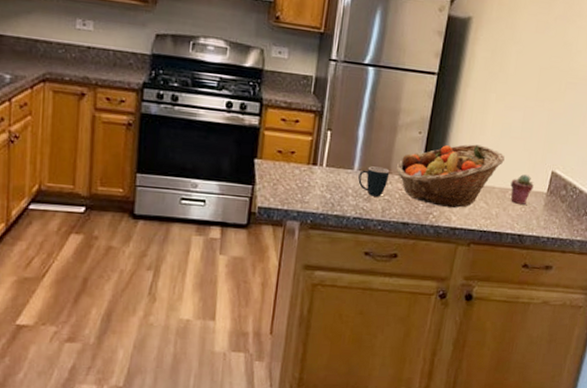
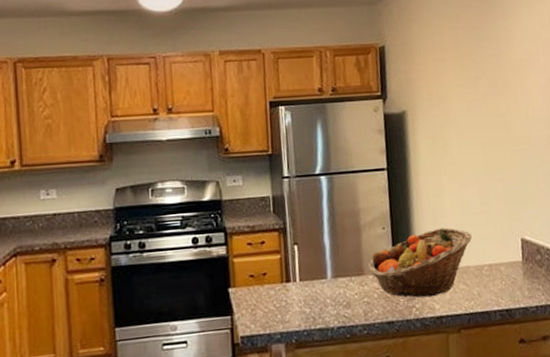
mug: present [358,166,390,197] -> none [333,270,364,302]
potted succulent: present [510,174,534,205] -> none [484,247,508,279]

